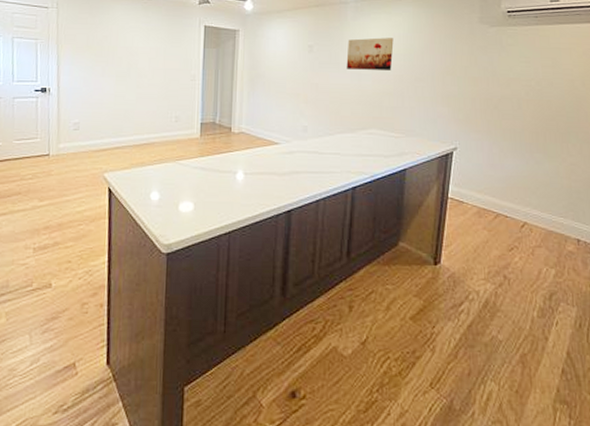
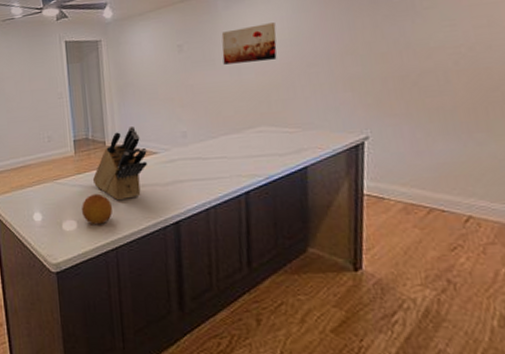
fruit: none [200,177,231,209] -> present [82,193,113,225]
knife block: none [214,116,269,186] -> present [92,127,148,201]

